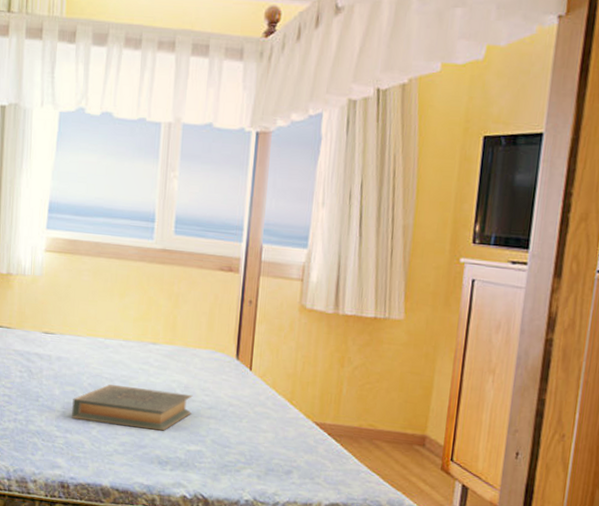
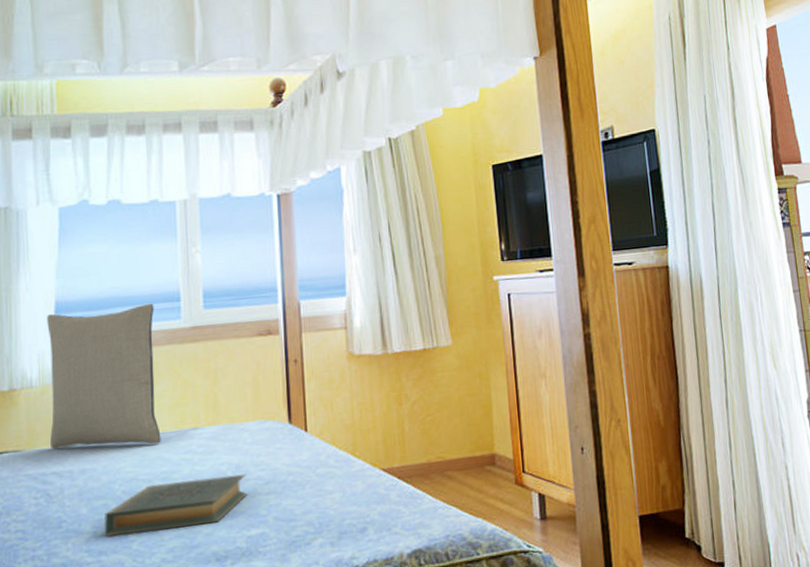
pillow: none [35,212,132,350] -> present [47,303,161,449]

